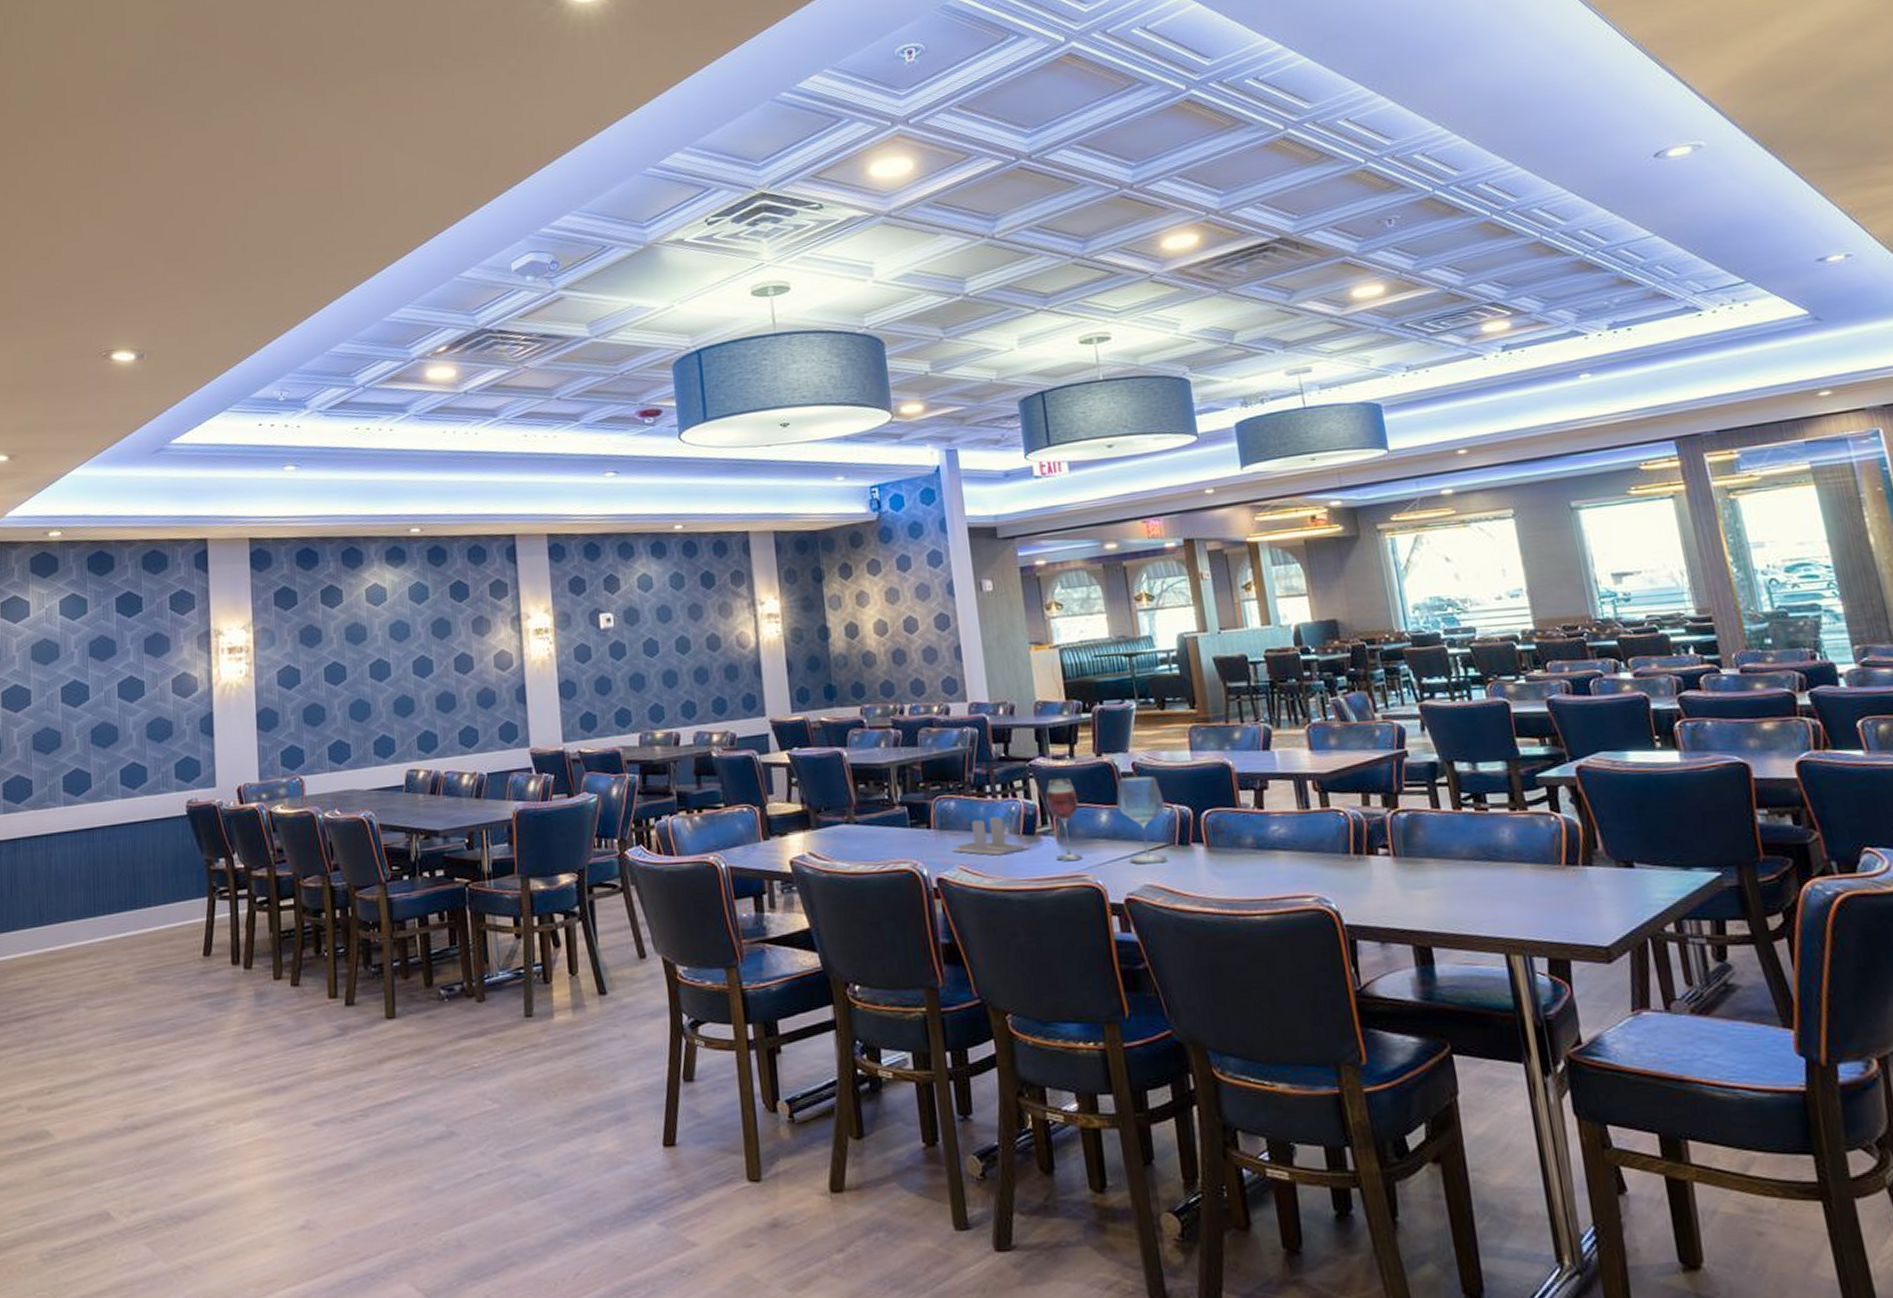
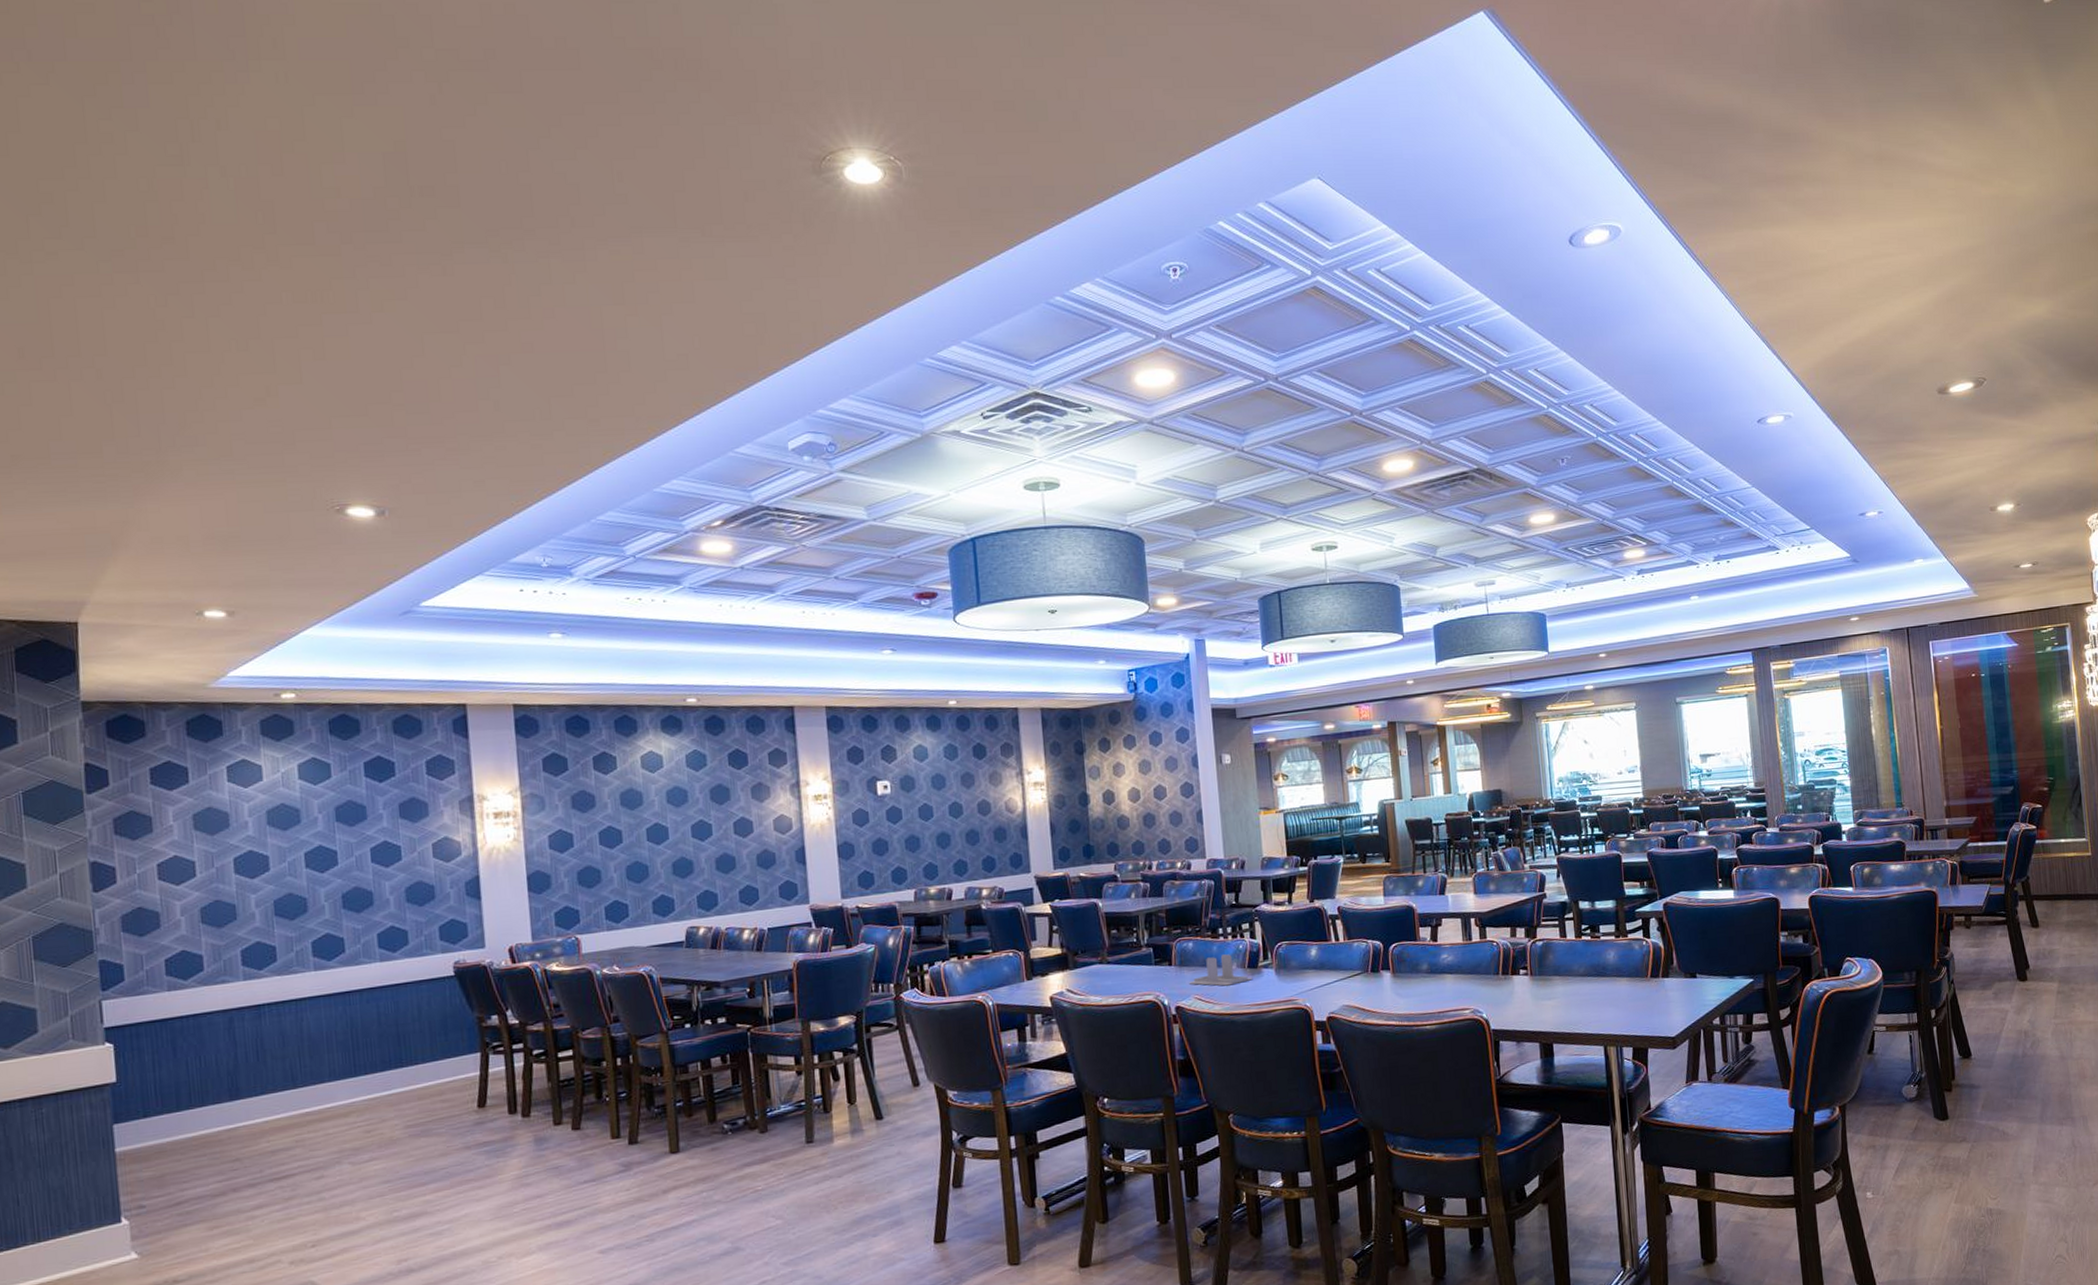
wineglass: present [1045,778,1083,862] -> none [1267,921,1295,989]
wine glass: present [1116,776,1167,865] -> none [1324,917,1362,989]

